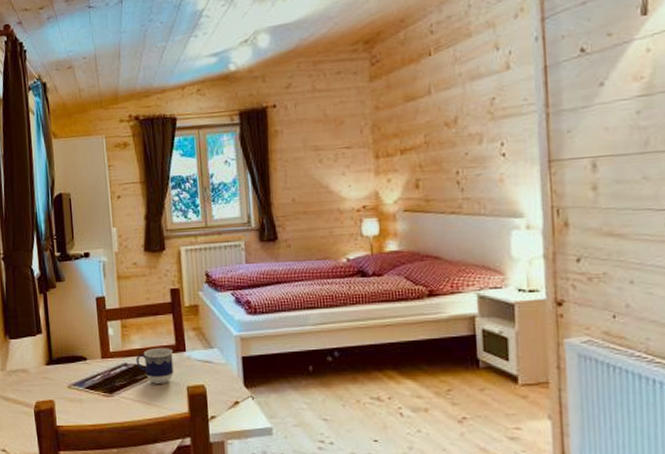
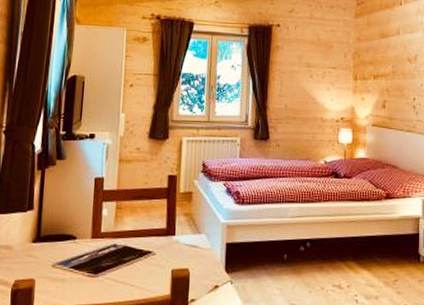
cup: present [135,348,174,384] -> none [125,231,162,266]

